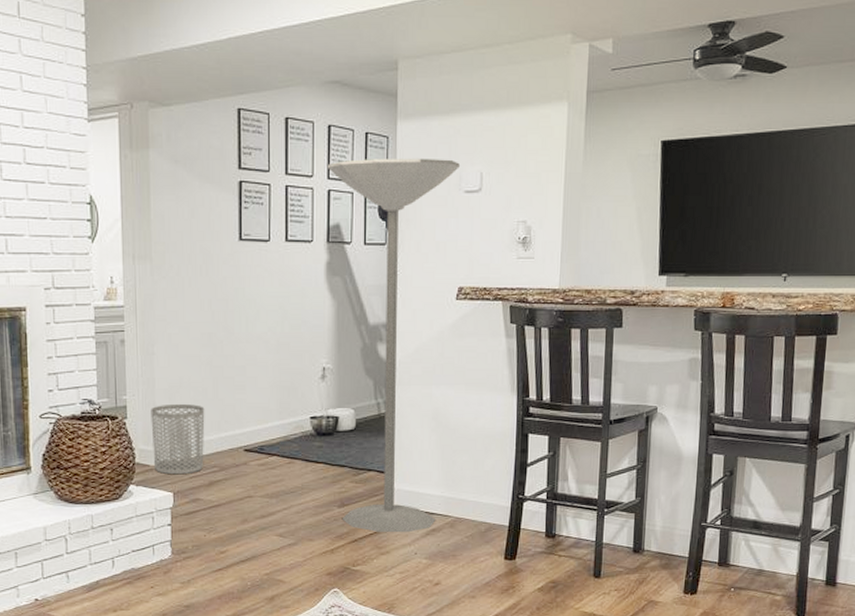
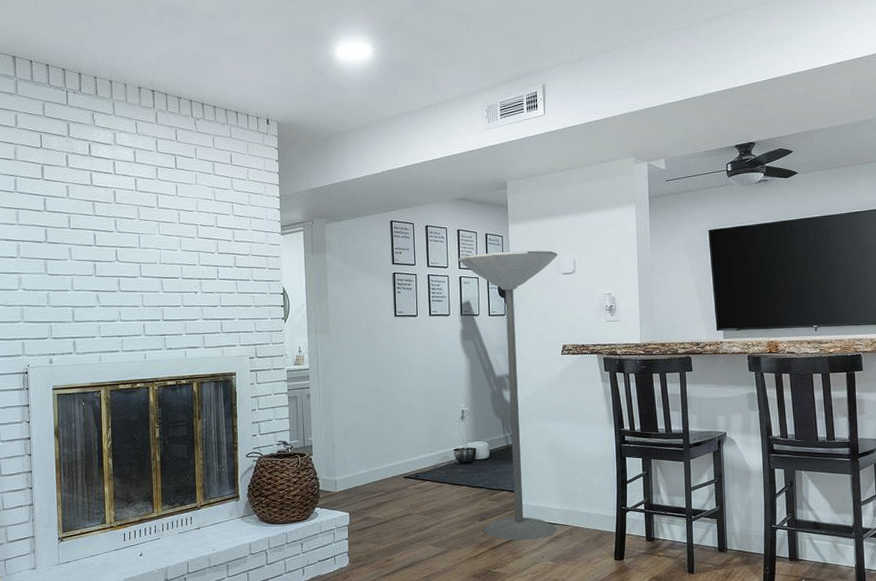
waste bin: present [151,403,205,475] -> none [331,442,373,499]

